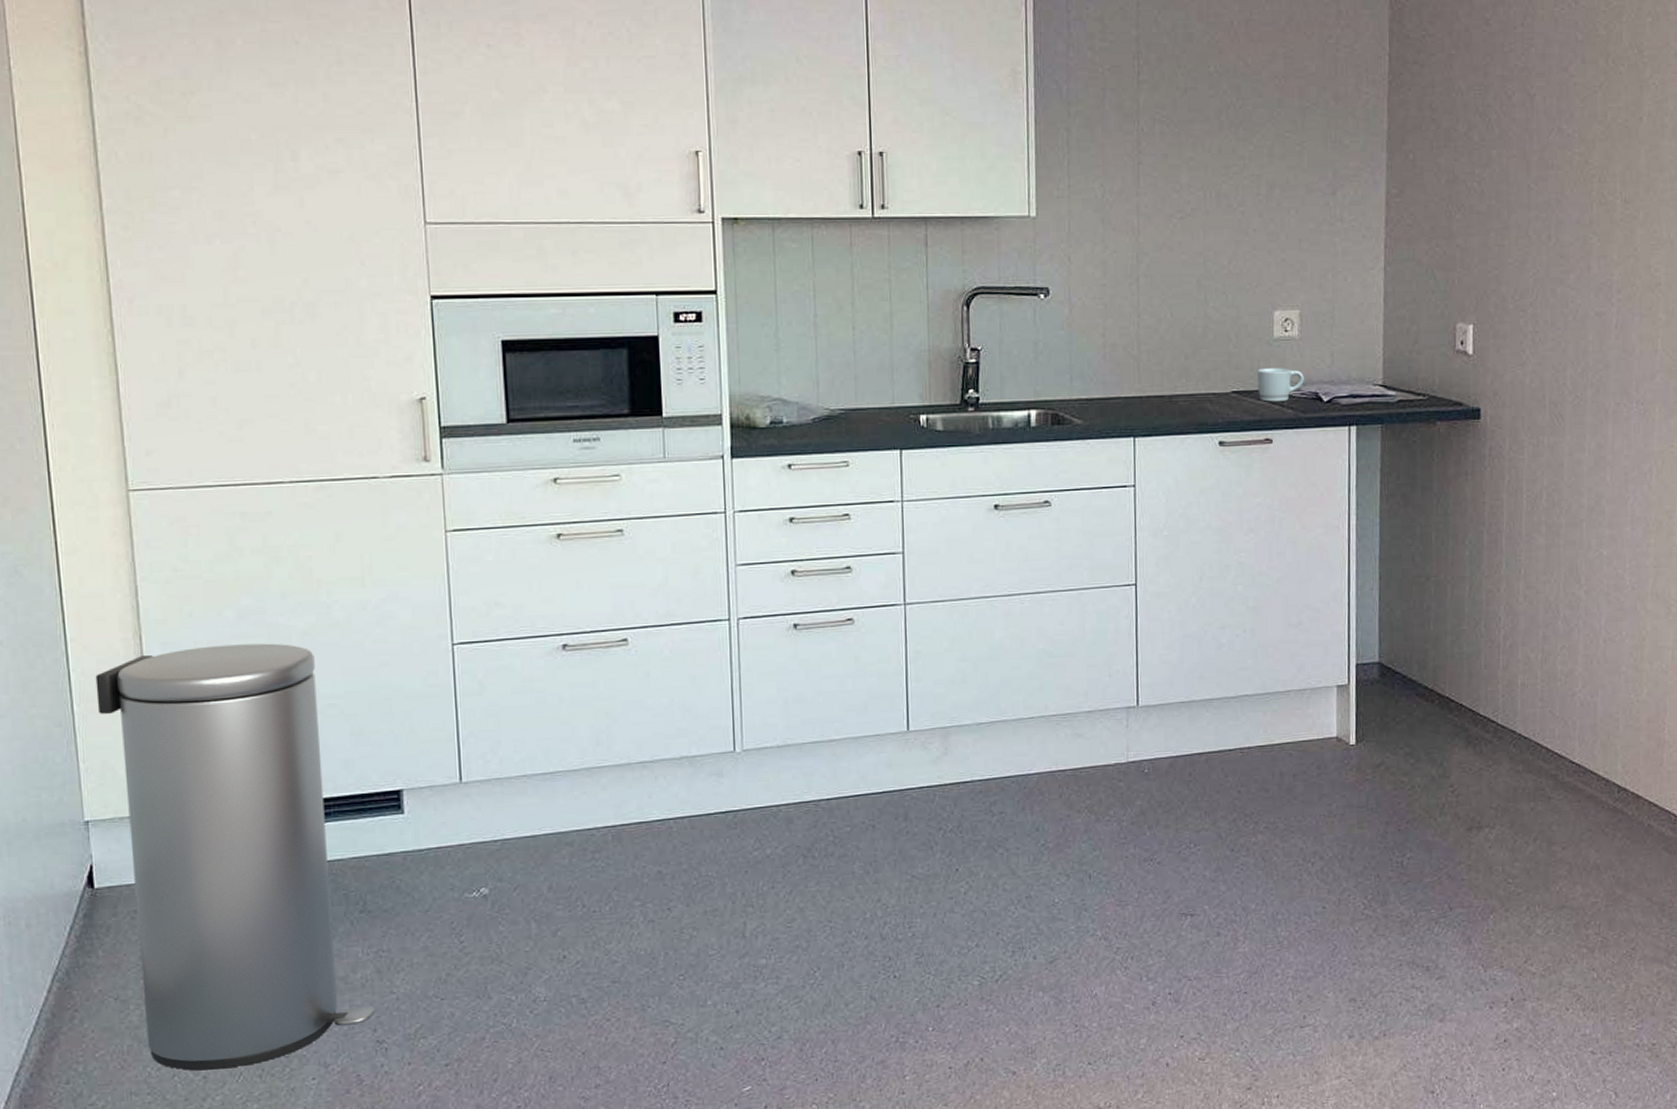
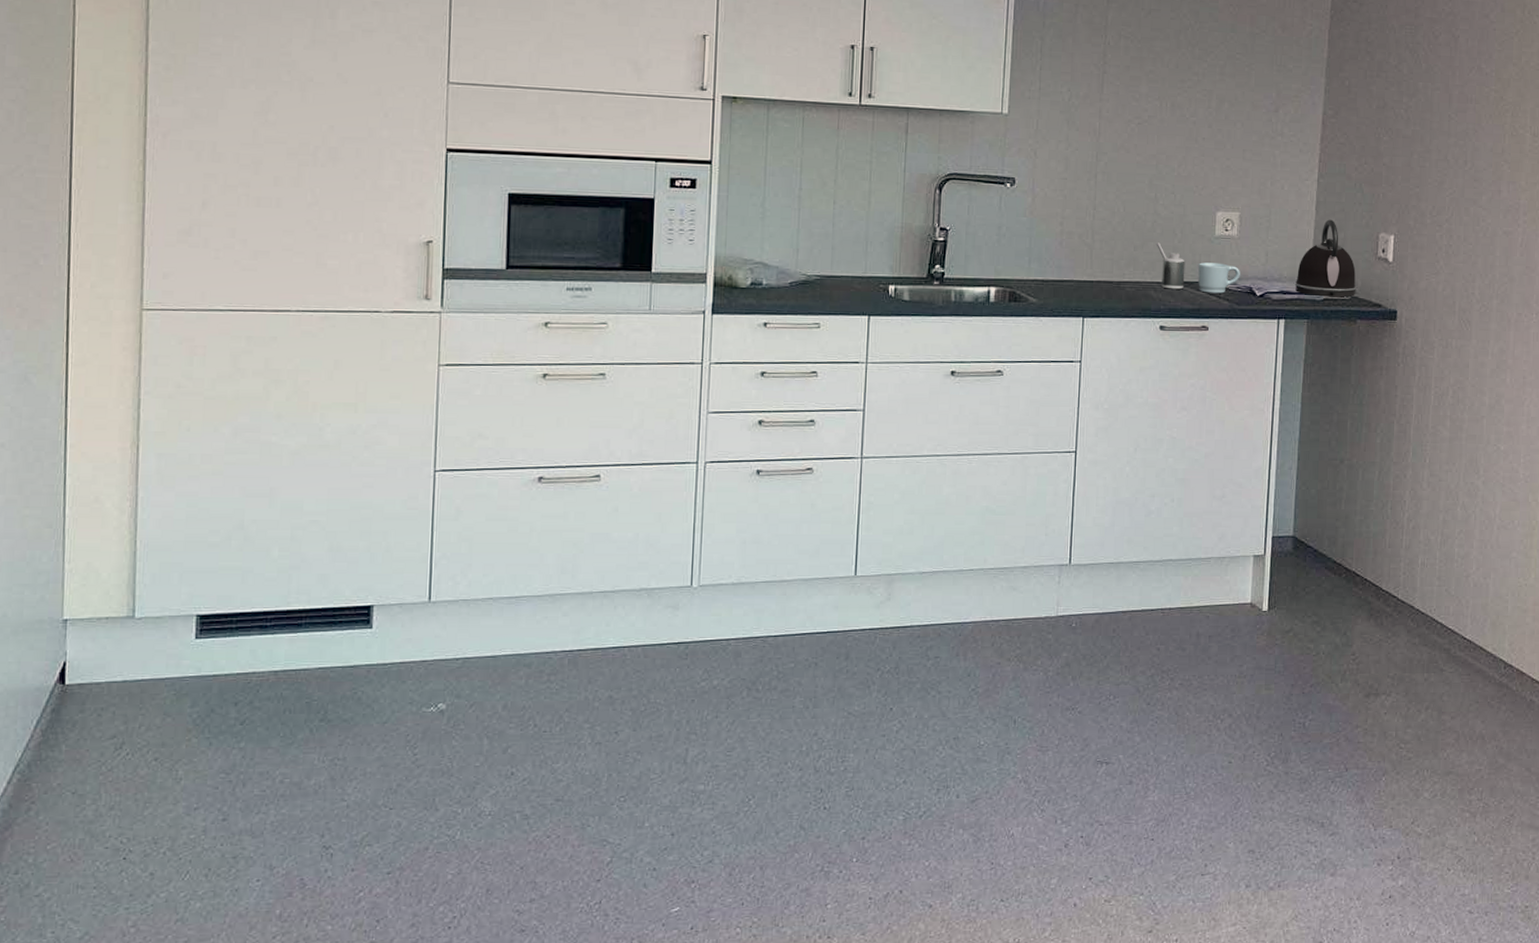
pedal bin: present [95,643,376,1071] -> none [88,459,326,867]
soap dispenser: none [1209,349,1243,401] -> present [1156,242,1185,290]
kettle: none [1365,311,1434,398] -> present [1294,219,1356,298]

